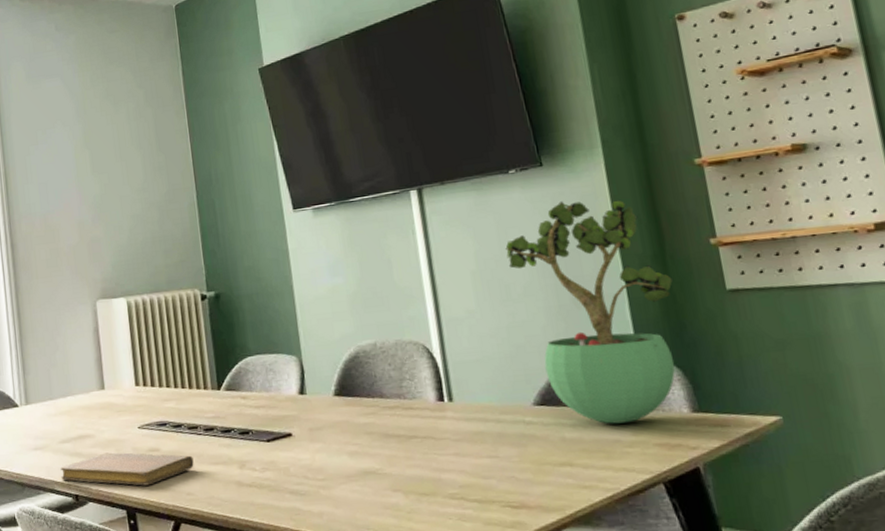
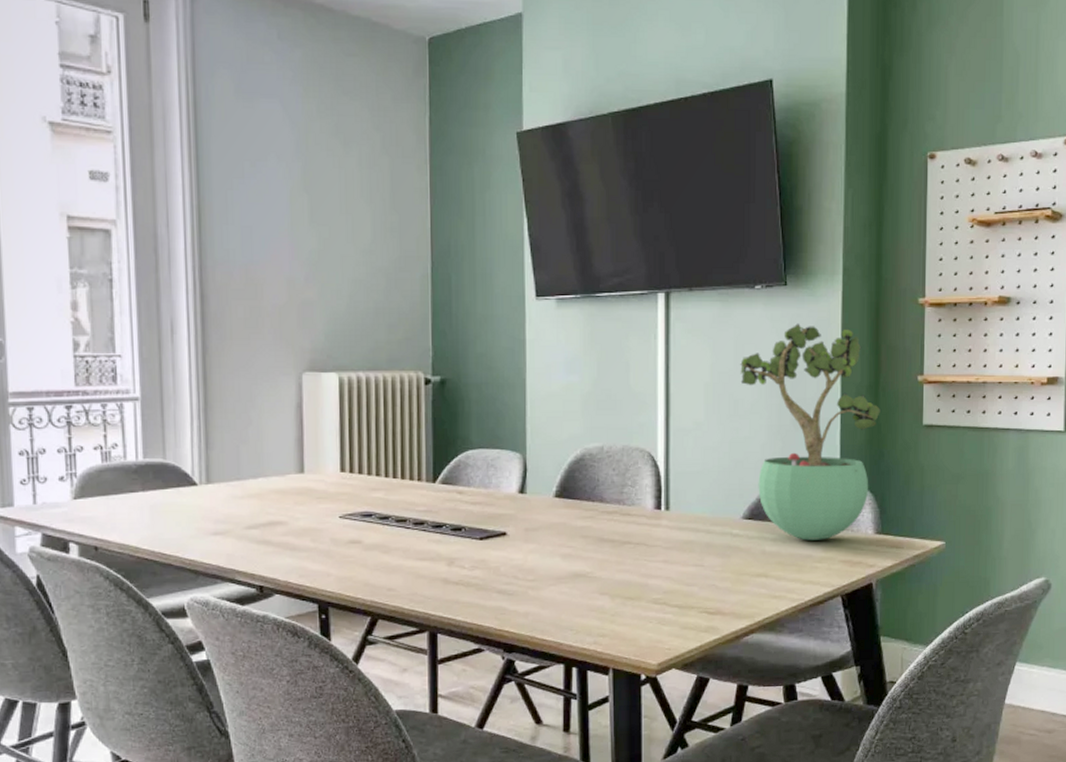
notebook: present [60,452,194,486] -> none [244,542,399,579]

